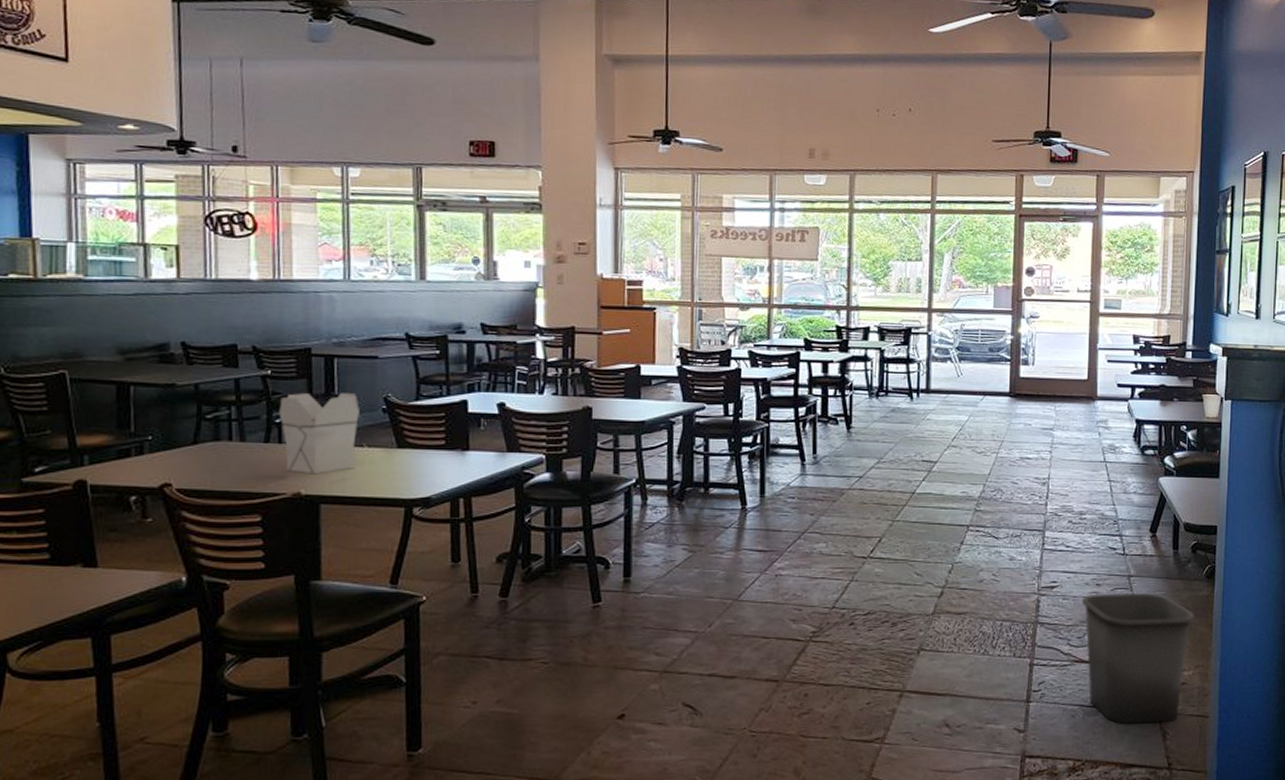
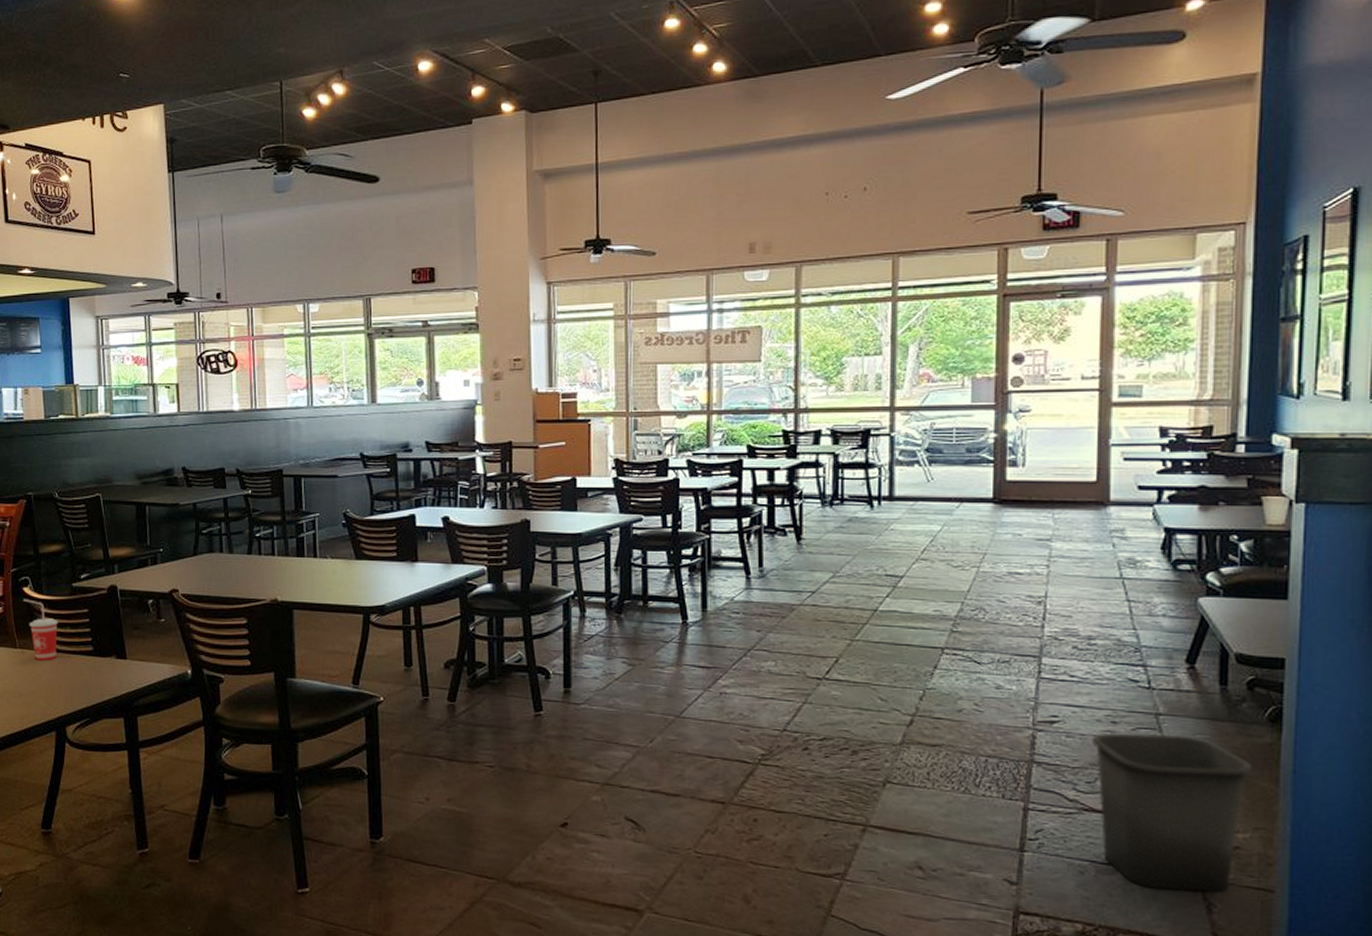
takeout container: present [279,393,360,475] -> none [258,509,323,583]

